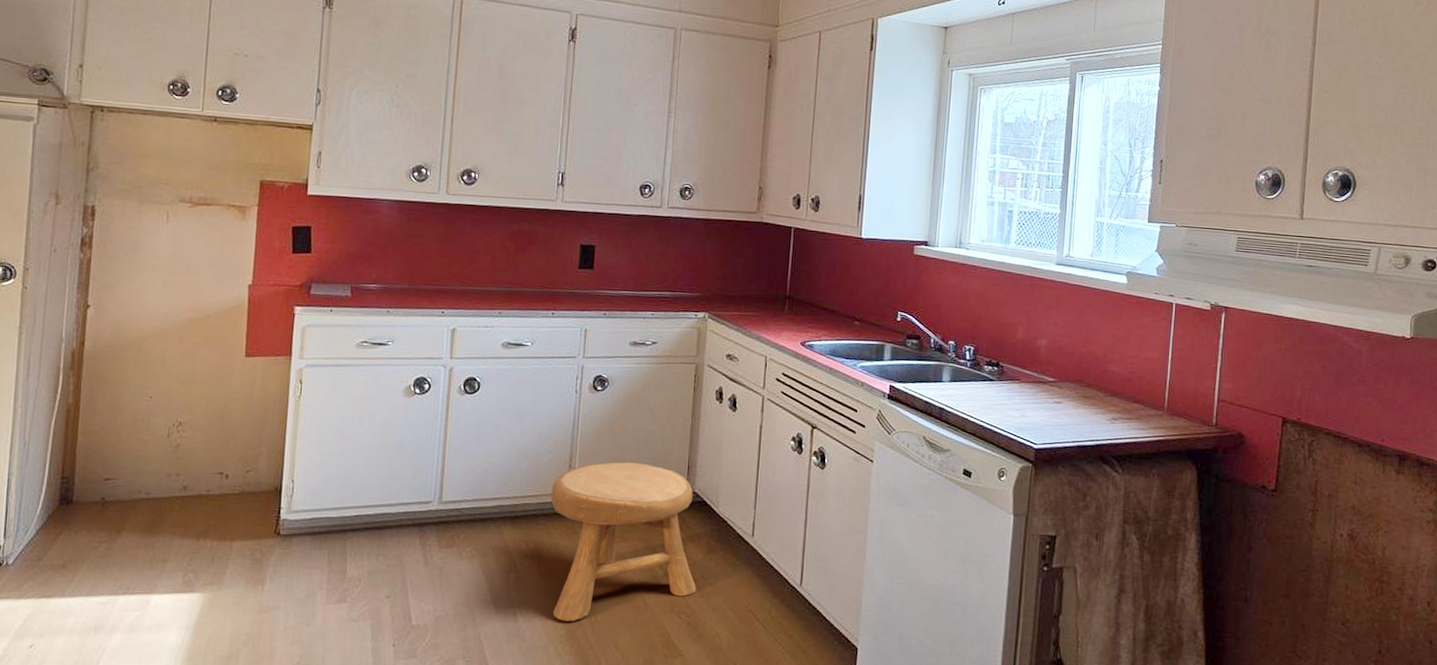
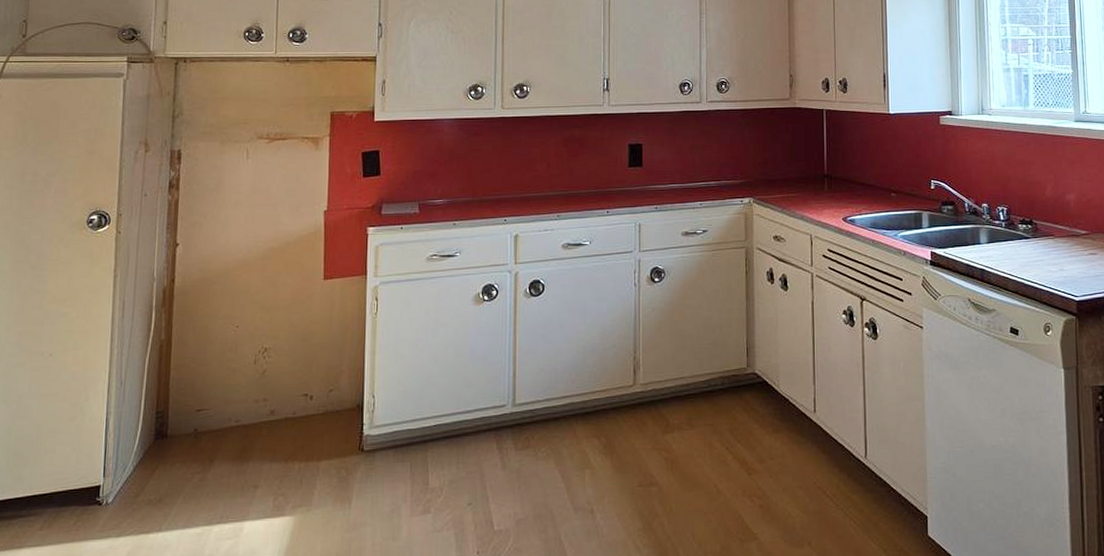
stool: present [551,461,697,622] -> none [619,348,765,514]

